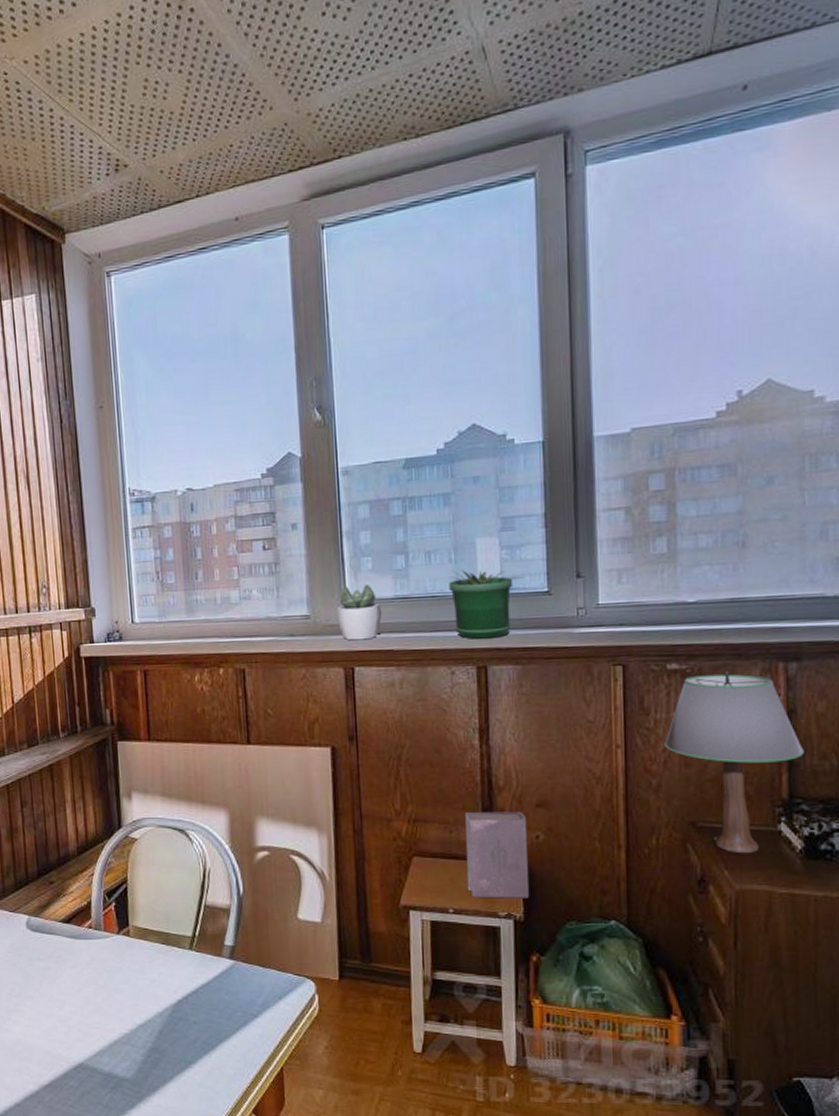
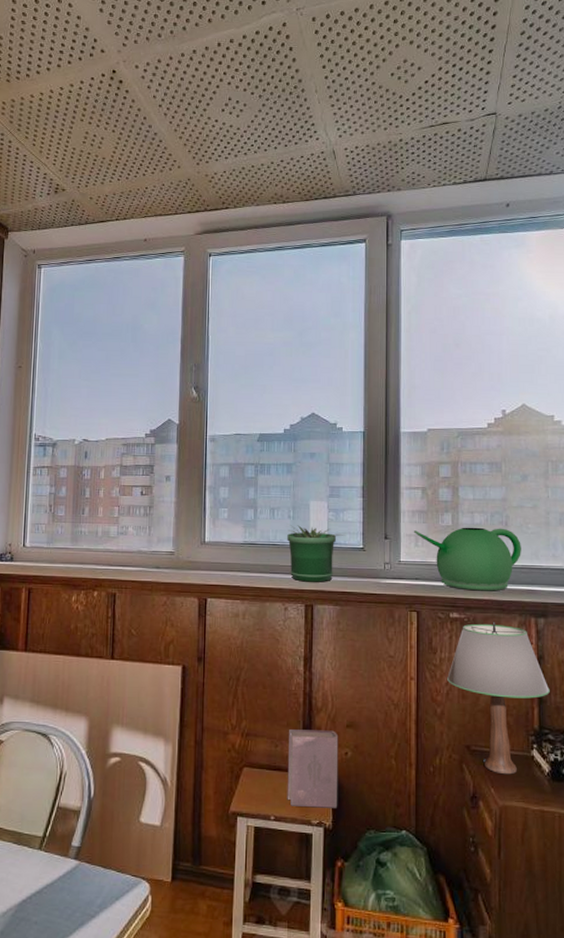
succulent plant: present [335,584,383,641] -> none [195,530,233,576]
watering can: none [614,550,765,634] -> present [413,527,521,591]

